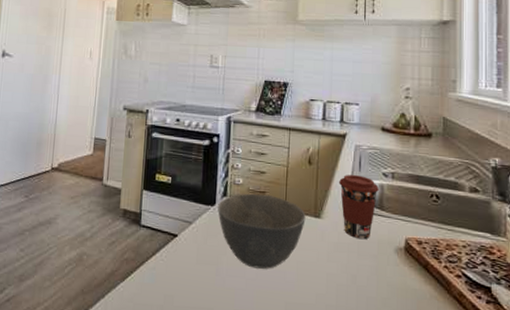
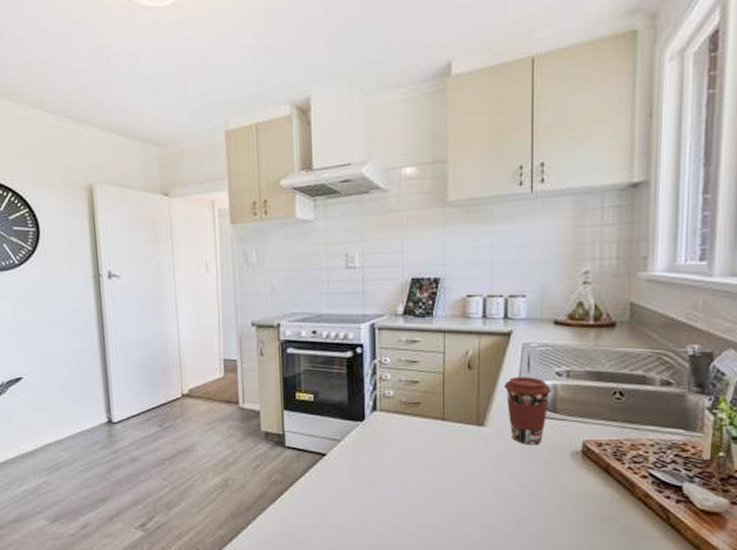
bowl: present [218,193,306,269] -> none [368,405,467,482]

